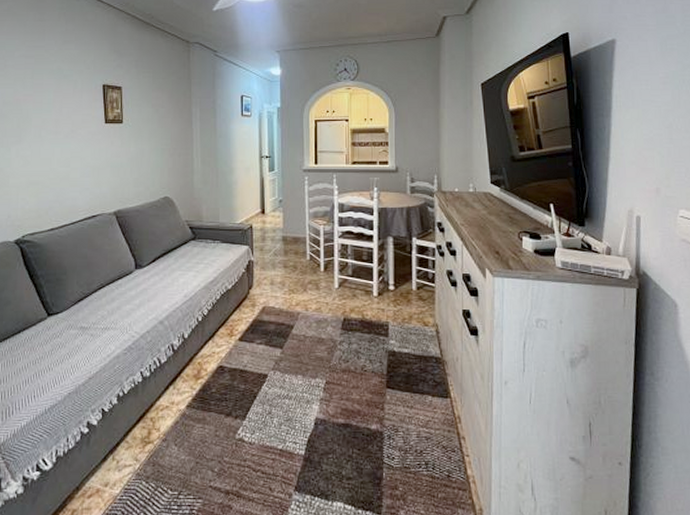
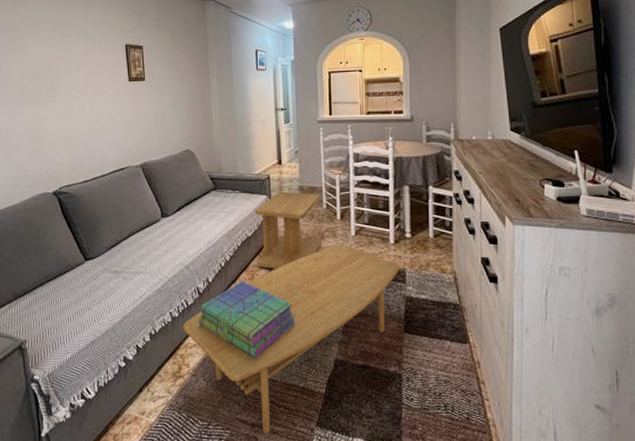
coffee table: none [154,297,383,502] -> present [183,244,400,434]
stack of books: none [171,336,276,420] -> present [198,281,296,359]
side table: none [235,242,304,323] -> present [255,191,321,269]

